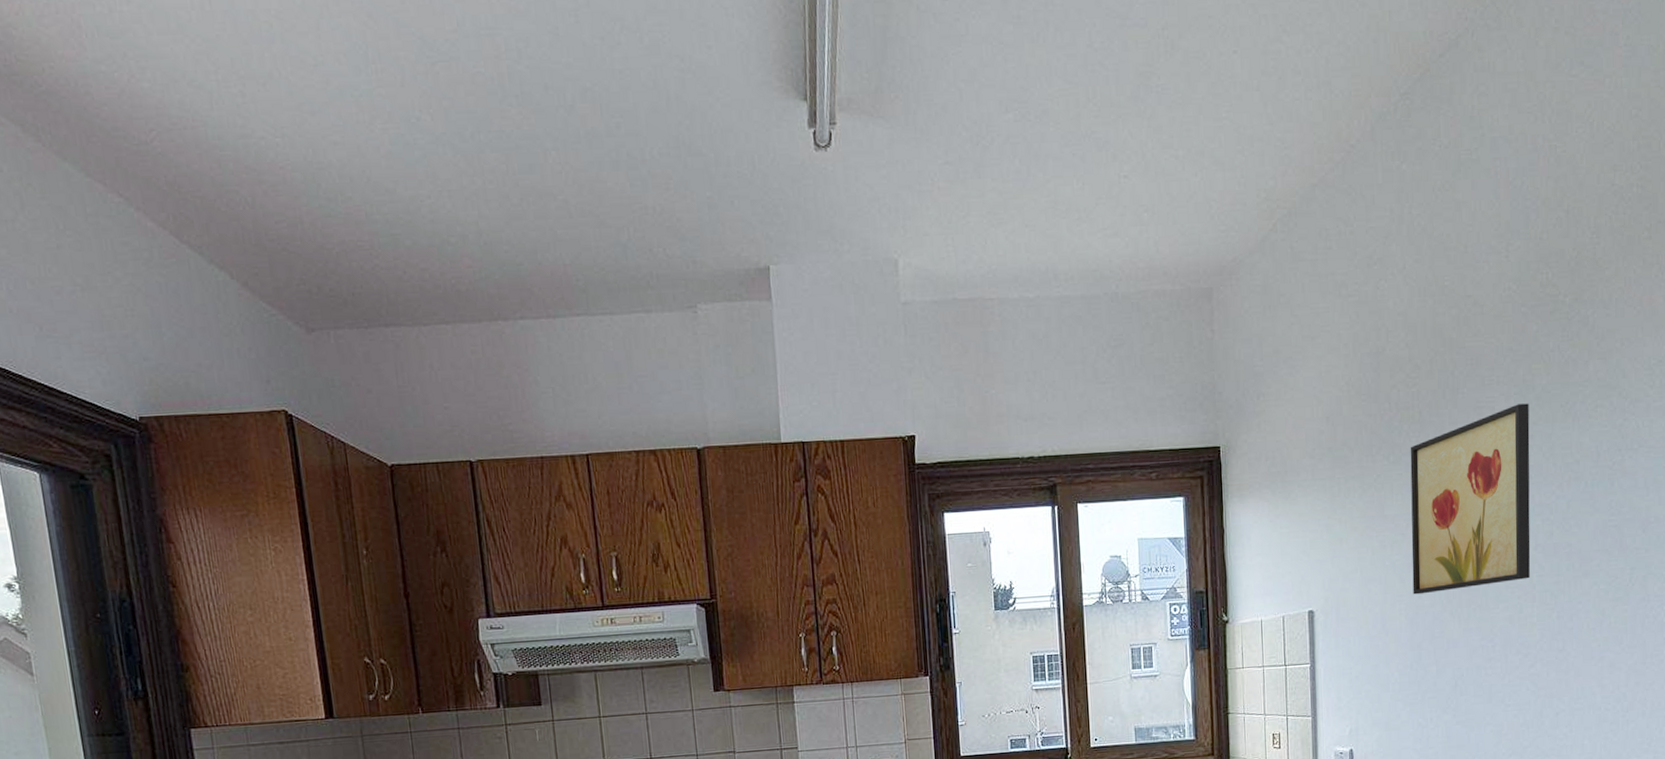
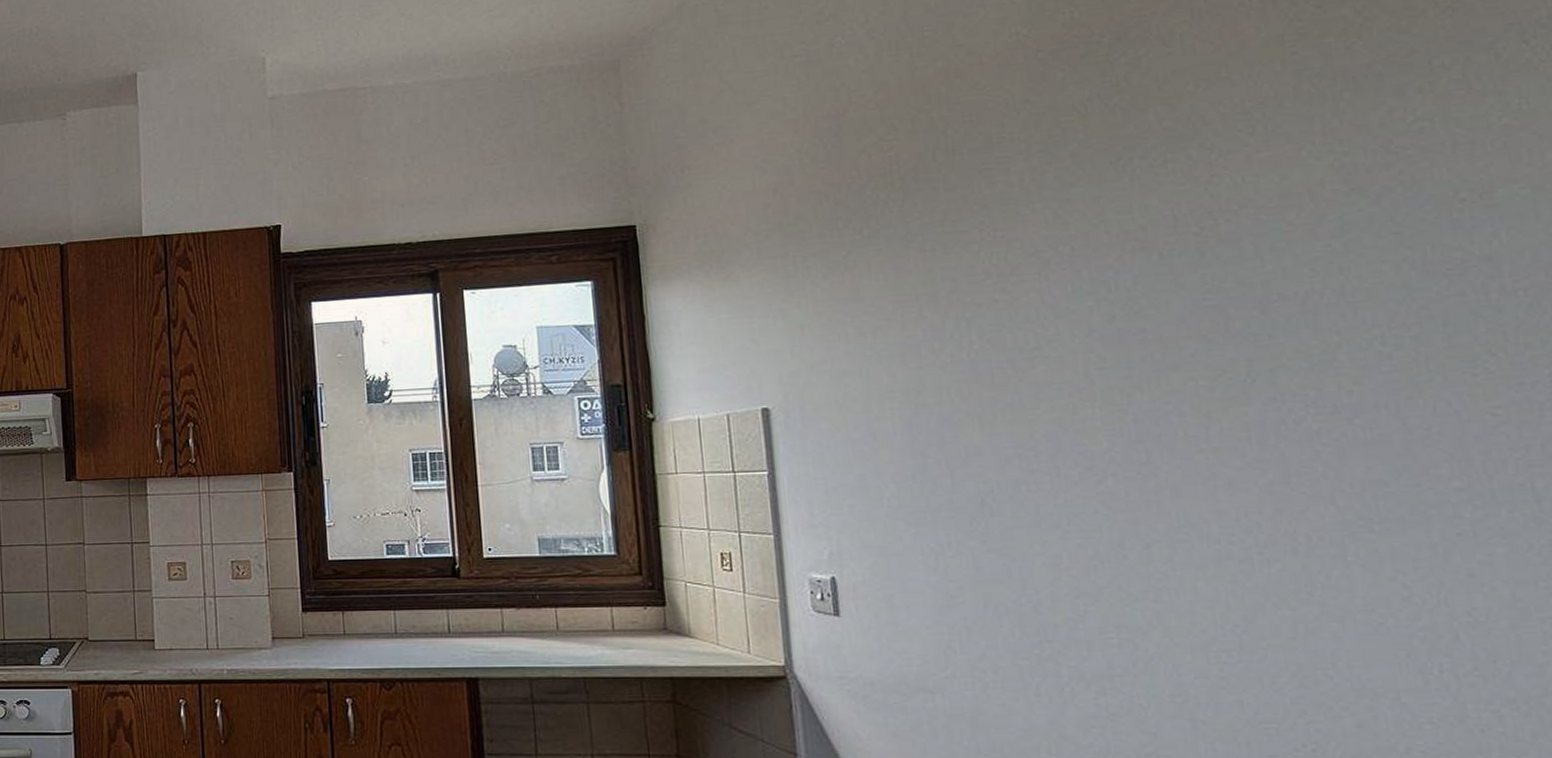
wall art: present [1410,403,1531,595] -> none [890,162,1085,391]

